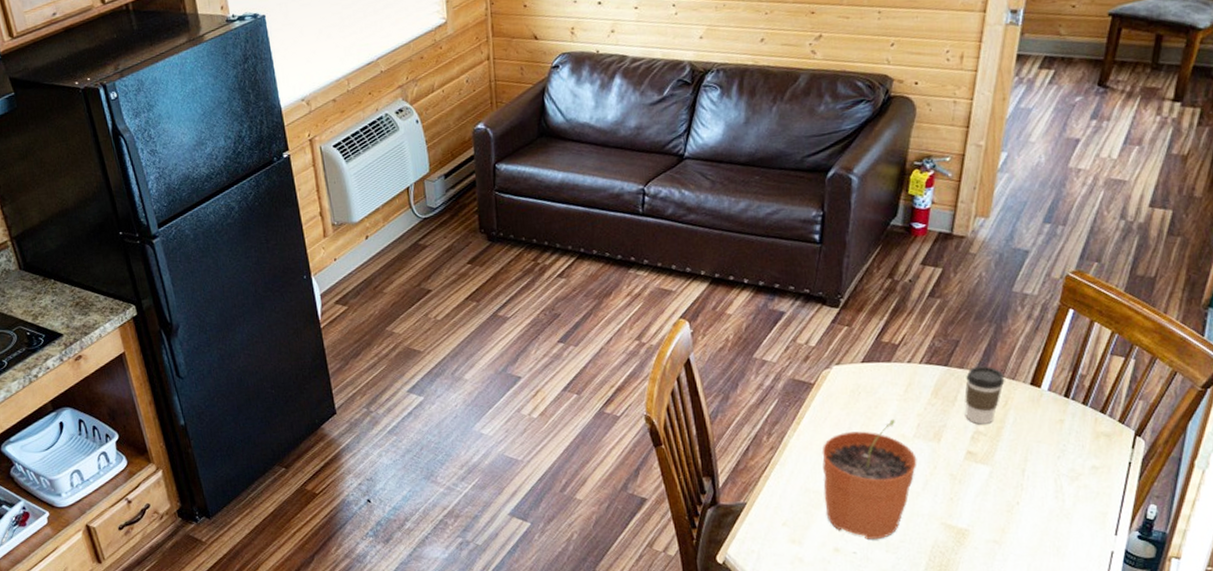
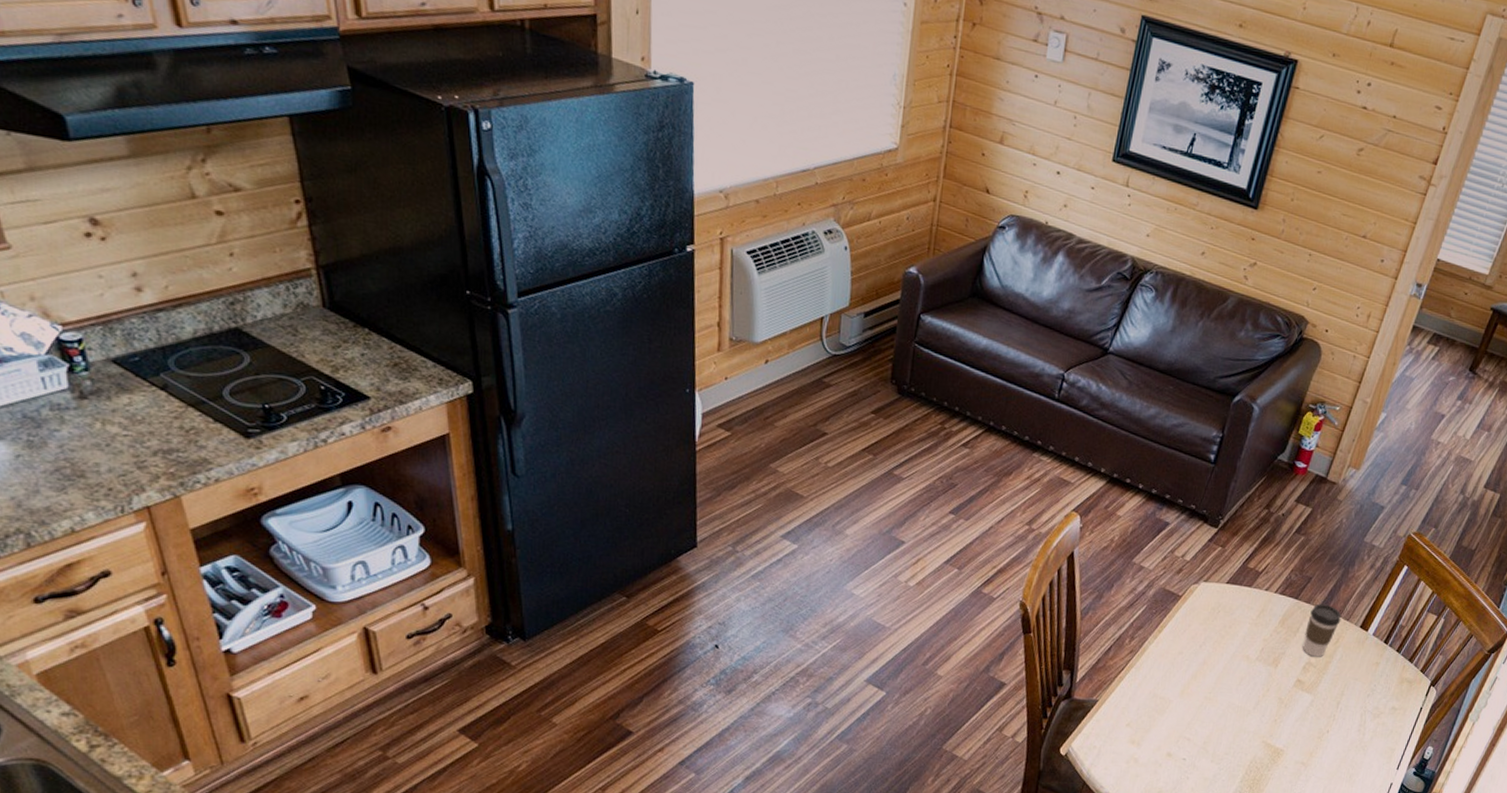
plant pot: present [822,419,918,540] -> none [1167,640,1255,749]

